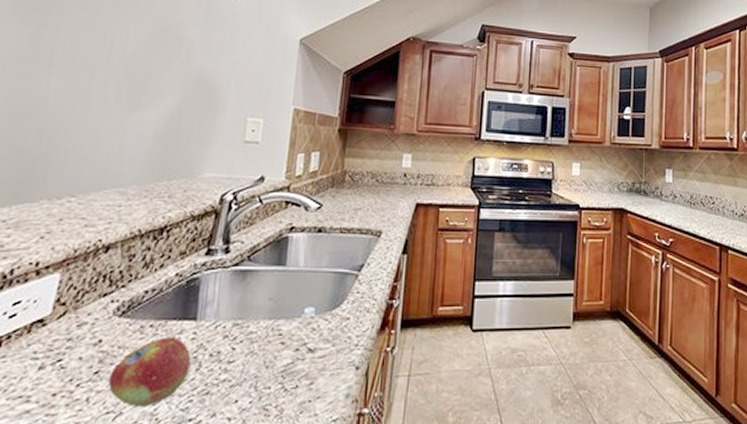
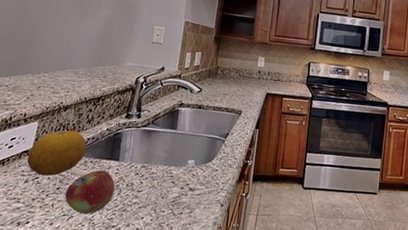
fruit: none [41,280,144,355] -> present [26,130,87,176]

